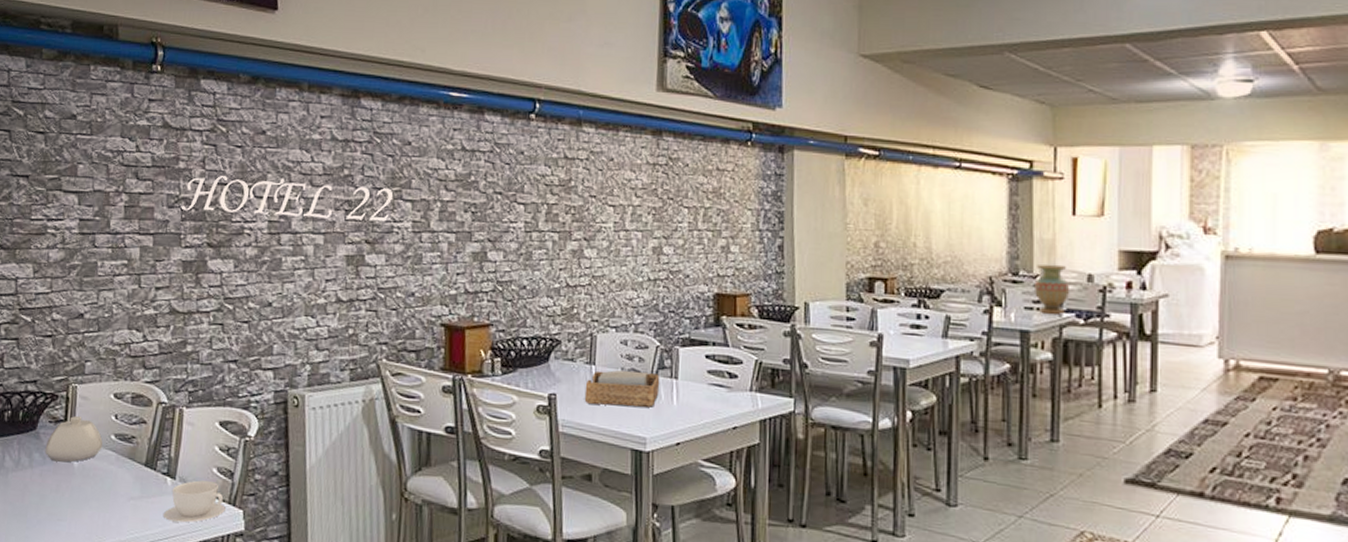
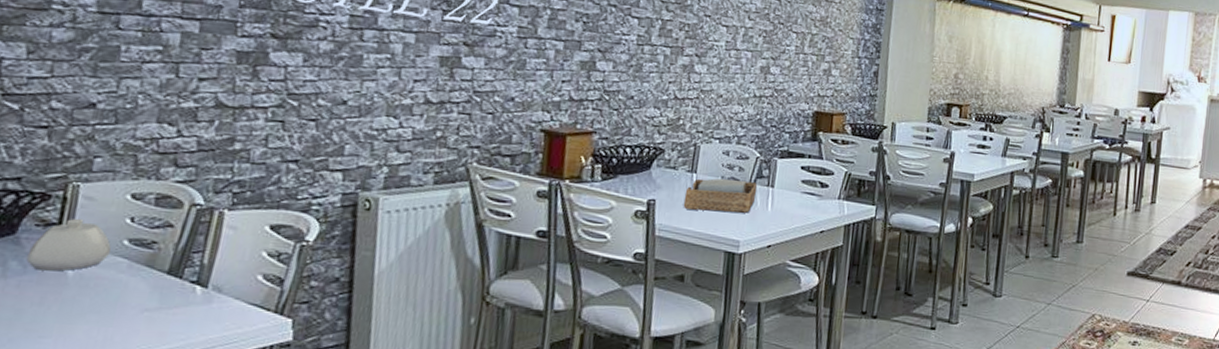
teacup: present [163,480,225,523] -> none [187,288,270,335]
vase: present [1033,264,1070,314] -> none [1074,99,1102,140]

